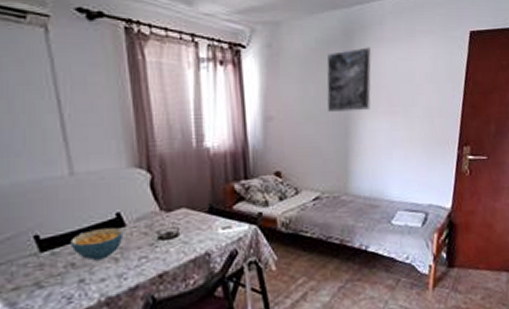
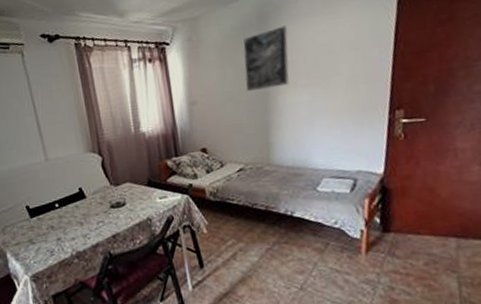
cereal bowl: present [70,228,124,261] -> none [49,199,86,224]

